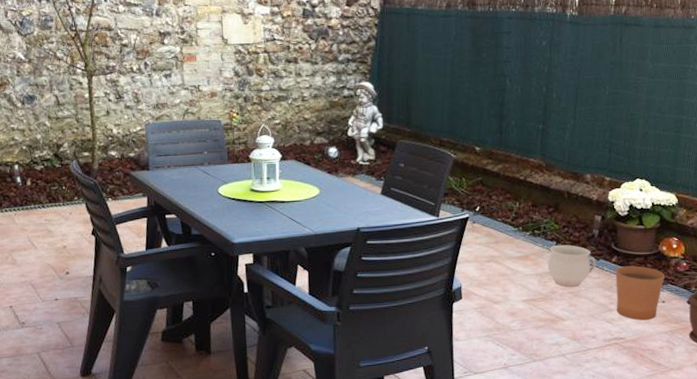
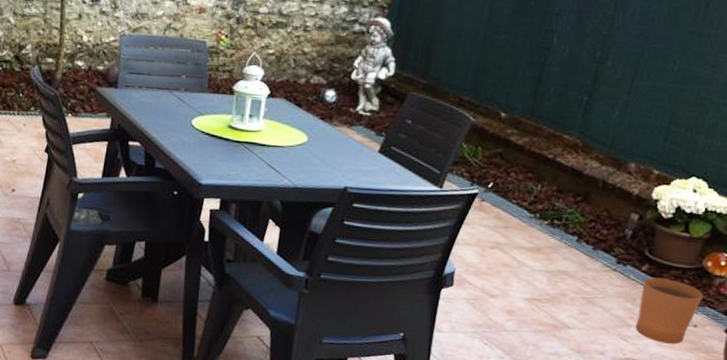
ceramic pot: present [547,244,596,288] -> none [561,240,622,294]

